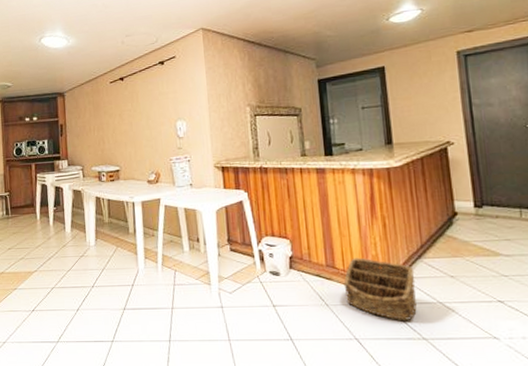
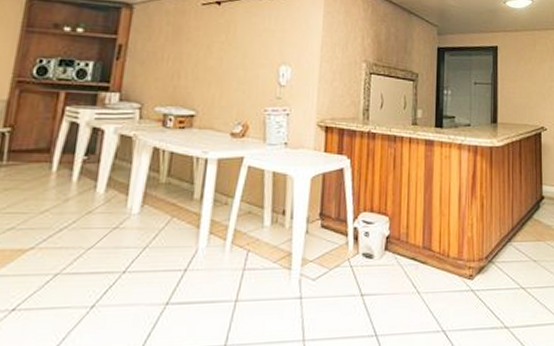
basket: present [343,257,417,320] -> none [437,239,504,308]

